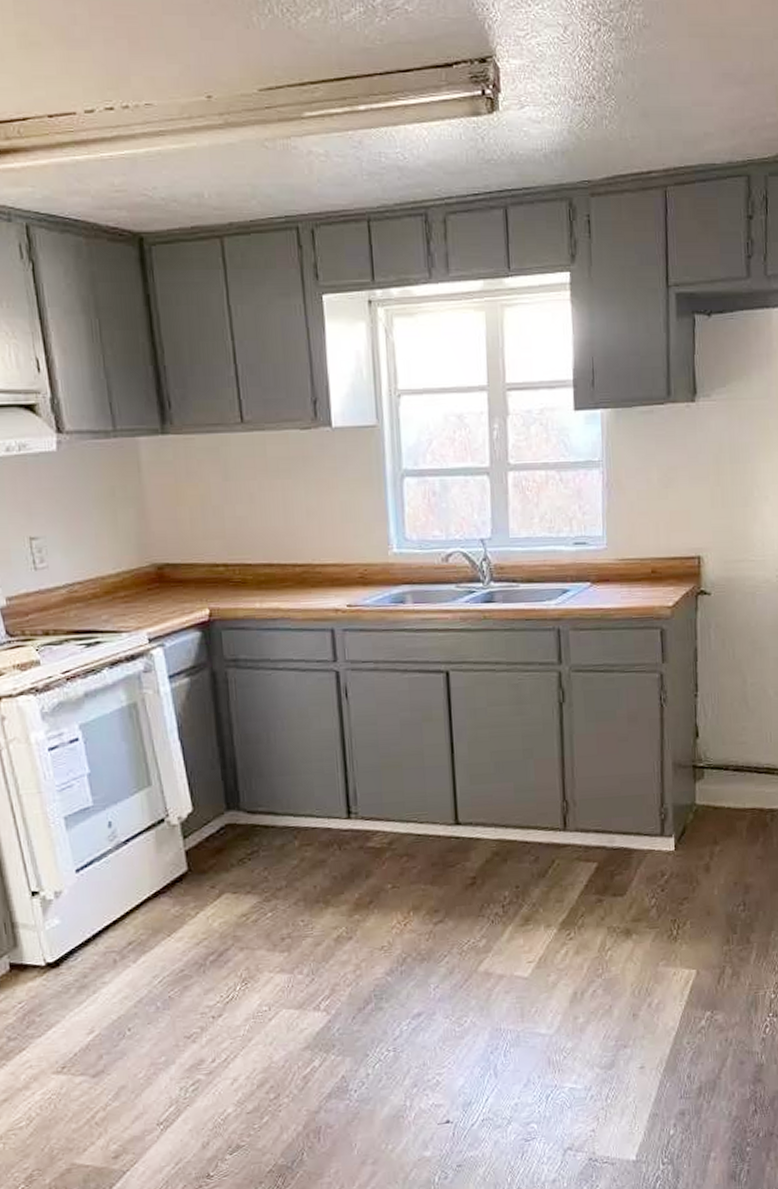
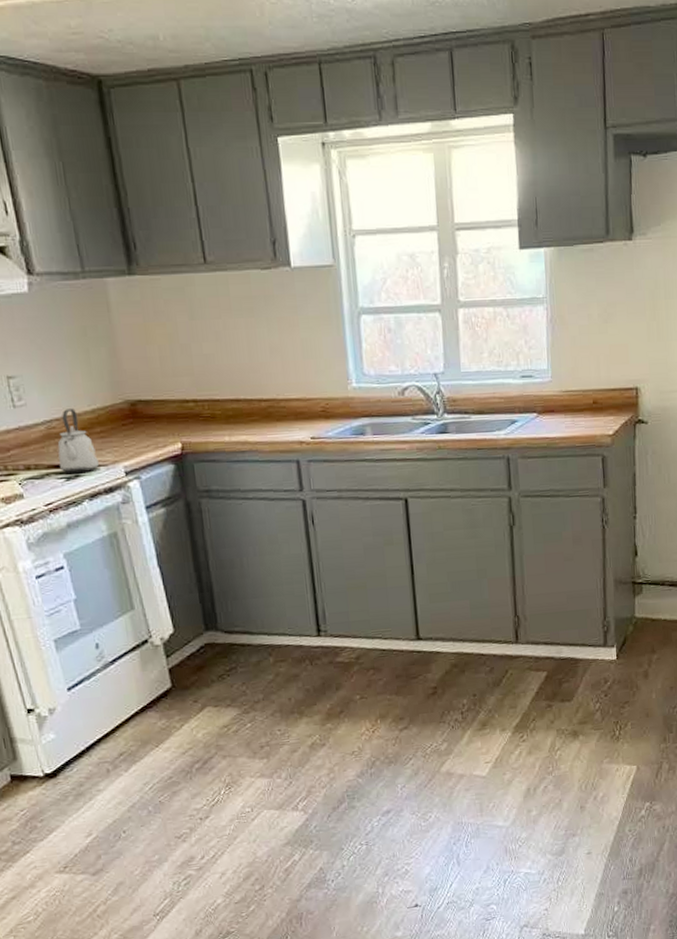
kettle: none [78,571,121,640] -> present [57,408,99,474]

